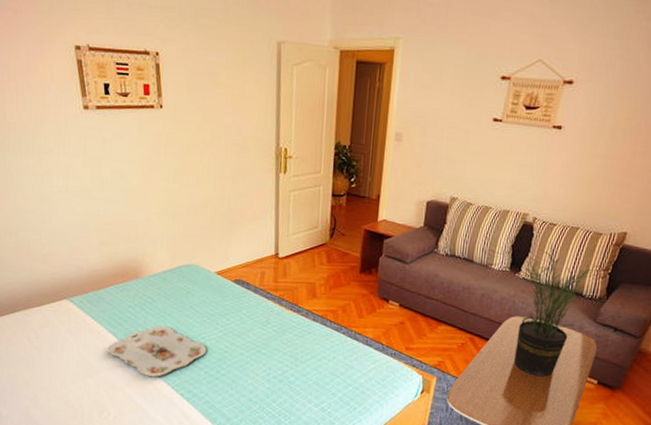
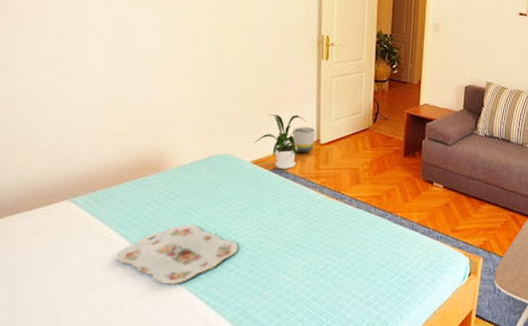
house plant: none [217,228,267,281] -> present [254,114,308,170]
planter: none [252,240,274,267] -> present [292,126,315,154]

